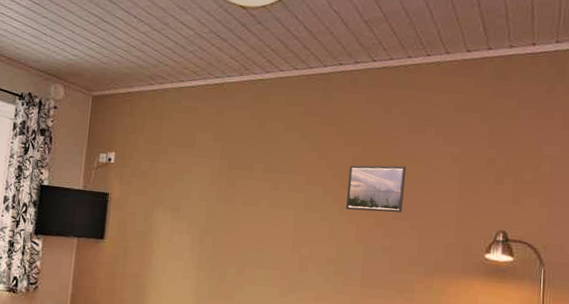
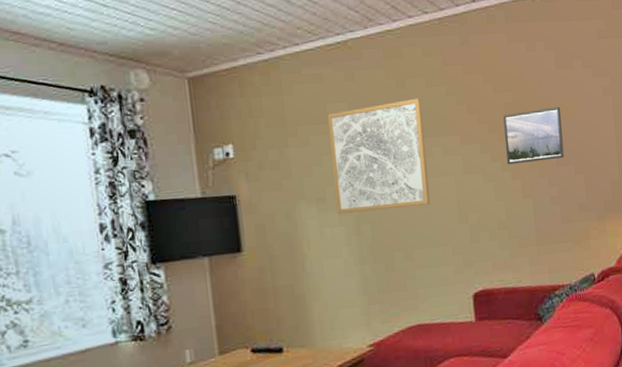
wall art: none [187,138,278,231] -> present [327,98,431,214]

